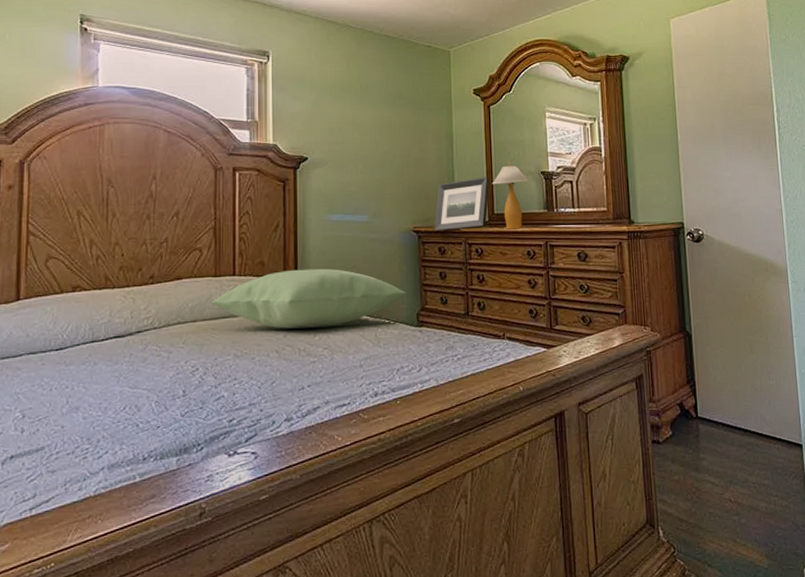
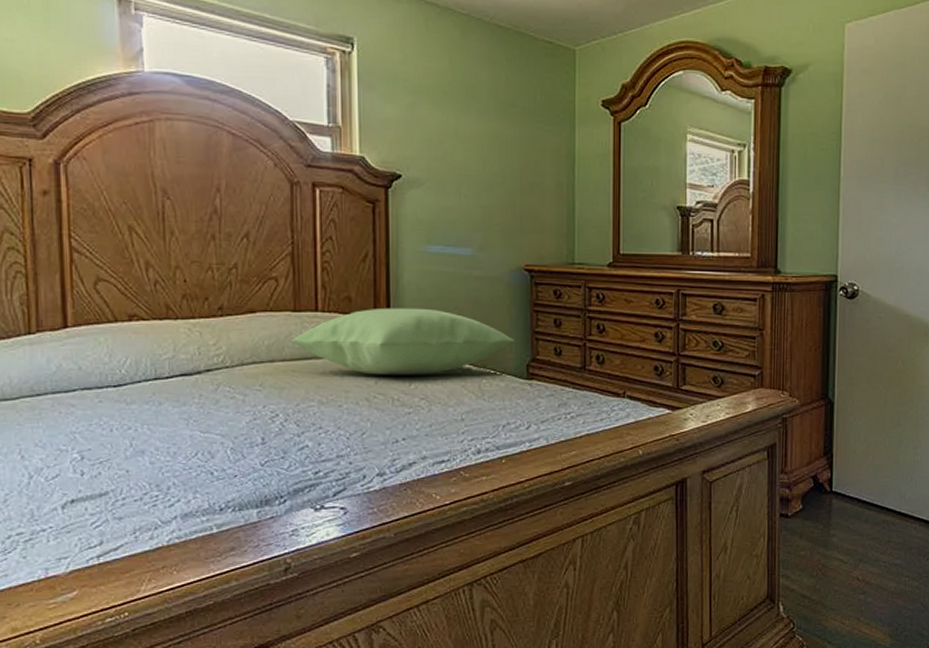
picture frame: present [434,177,490,232] -> none [549,209,617,272]
table lamp: present [492,161,529,229] -> none [618,191,663,273]

